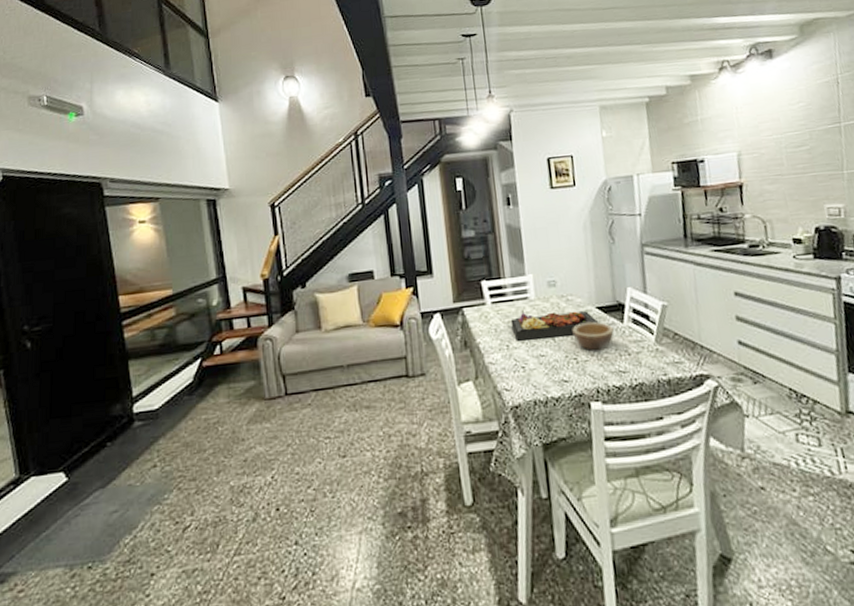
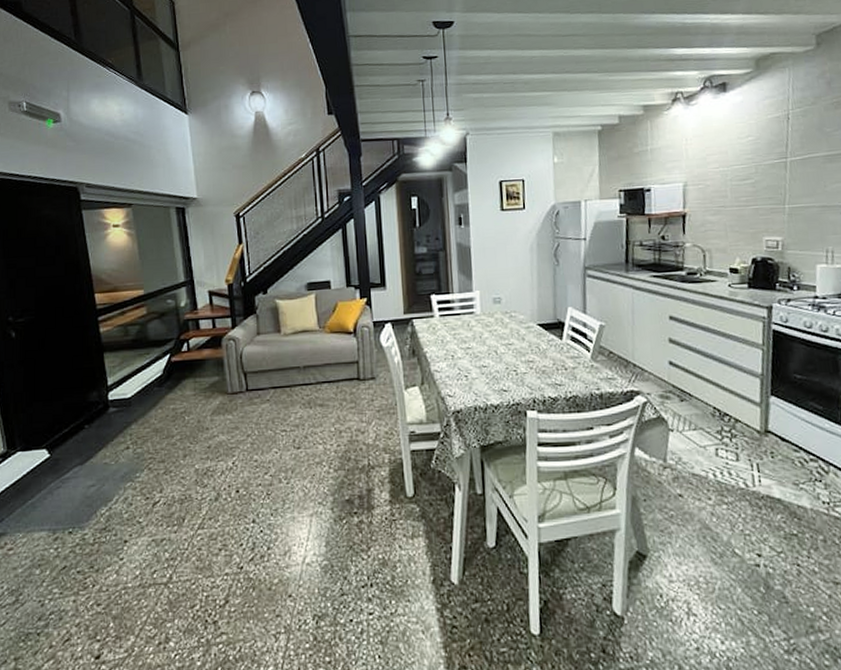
food platter: present [510,311,599,341] -> none [456,325,539,352]
bowl: present [572,322,614,351] -> none [513,338,553,364]

